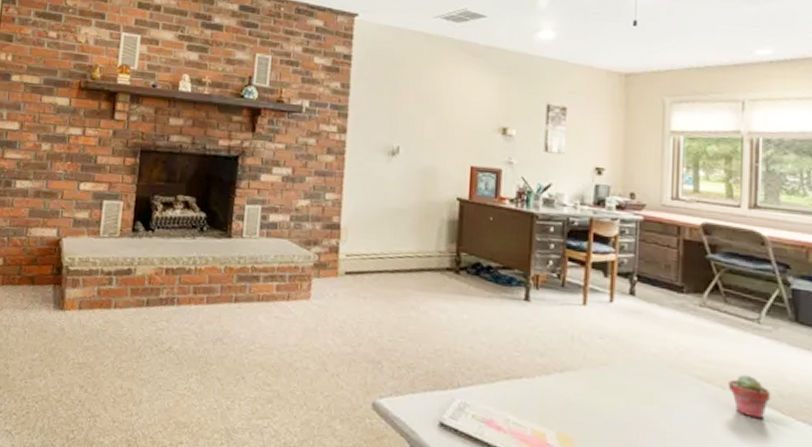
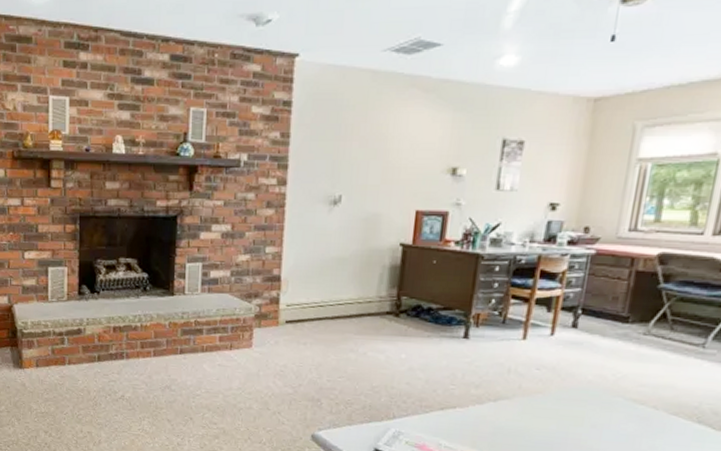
potted succulent: present [728,374,771,420] -> none [661,396,705,435]

